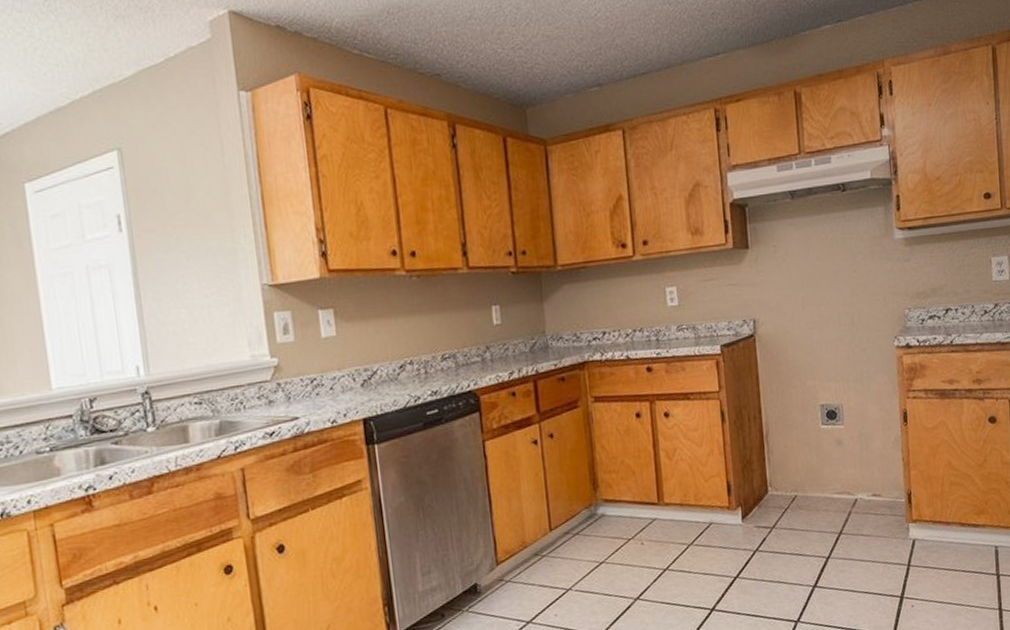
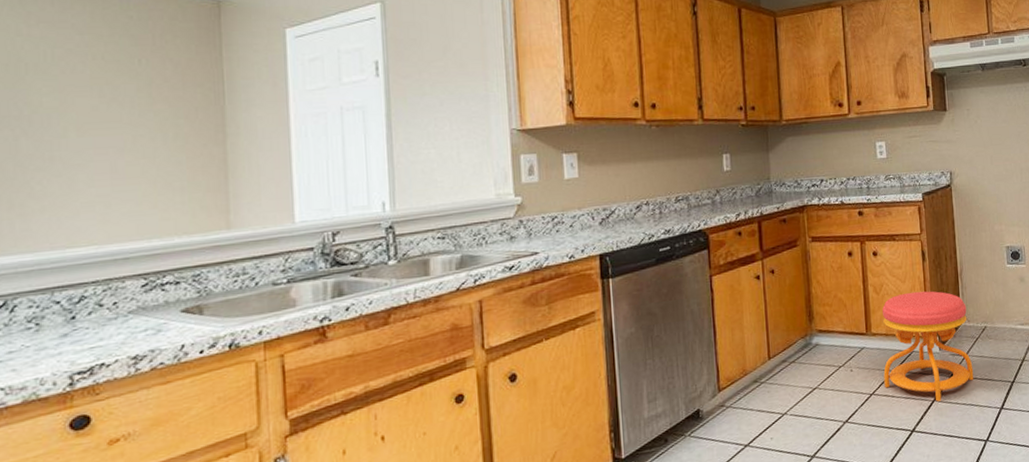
stool: none [676,456,783,578] -> present [882,291,974,402]

